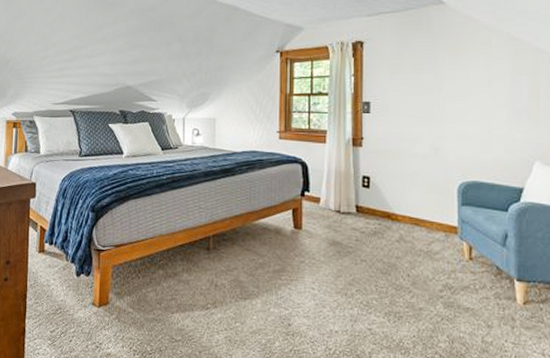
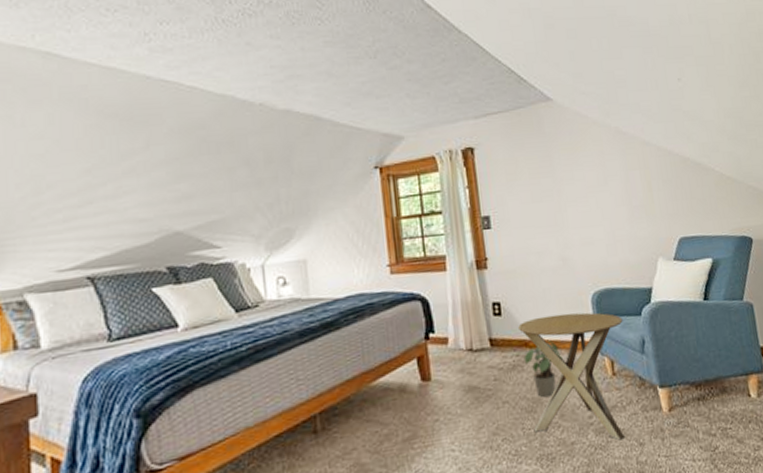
side table: none [384,195,487,318] -> present [518,312,626,441]
potted plant: none [385,217,422,265] -> present [524,341,563,398]

